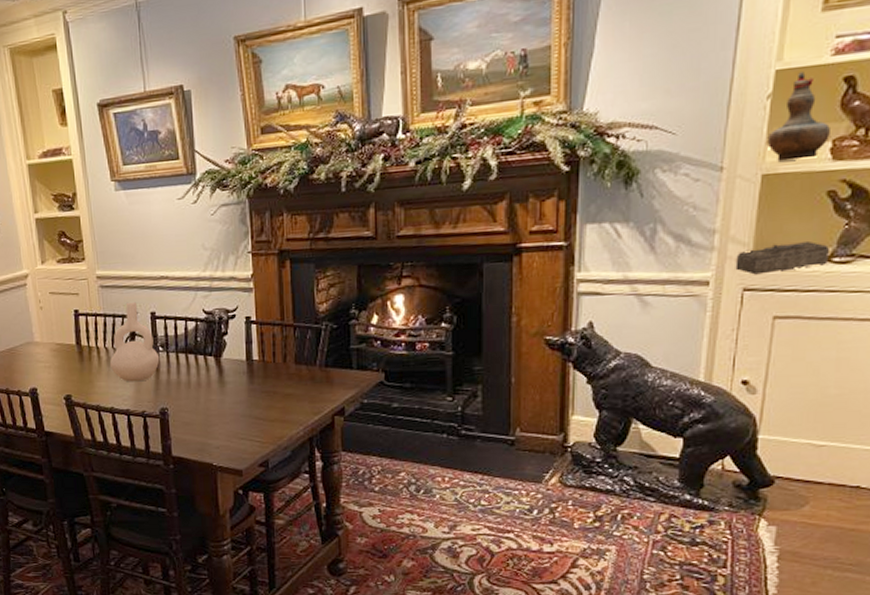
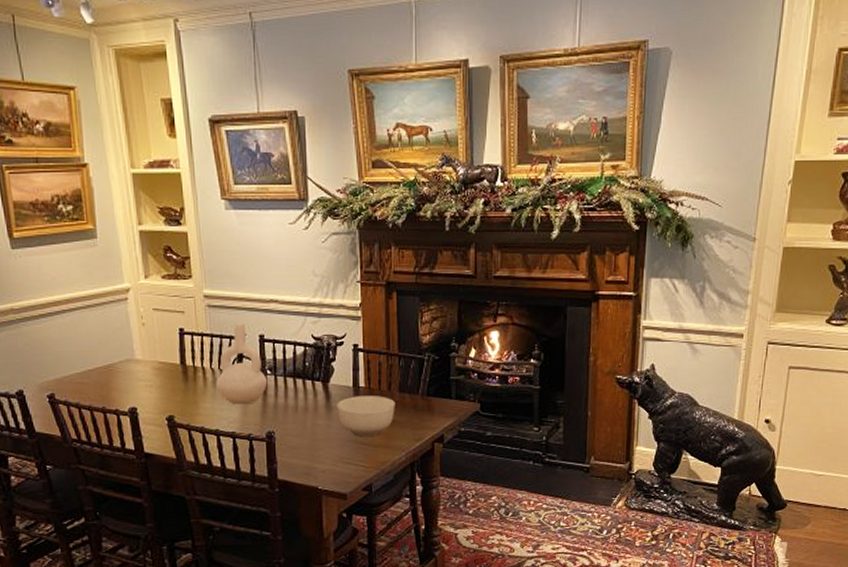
bowl: none [230,368,291,412] -> present [337,396,395,437]
decorative box: present [735,241,829,275] -> none [762,306,829,331]
decorative vase: present [768,72,830,161] -> none [788,165,832,237]

